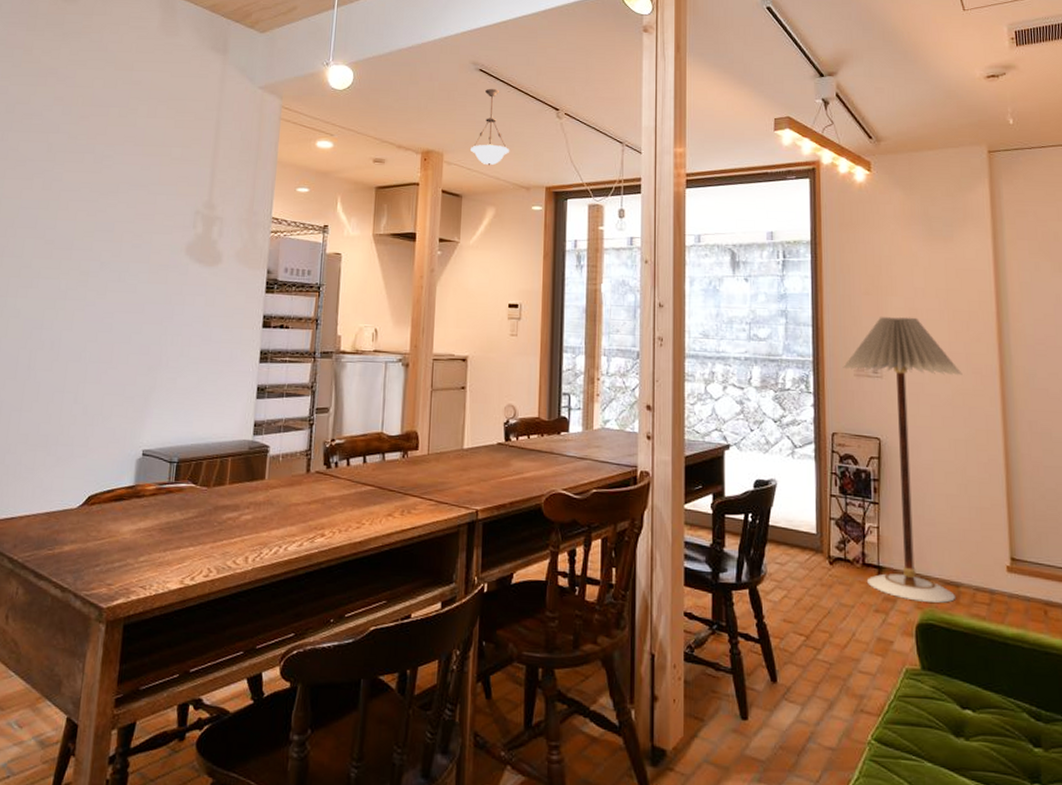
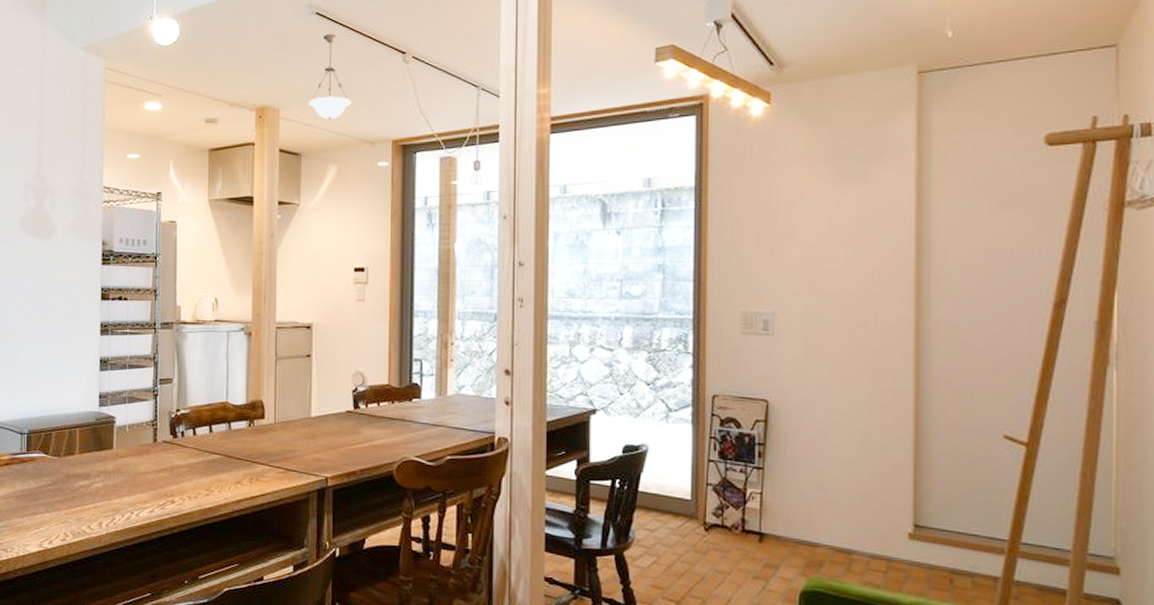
floor lamp: present [843,317,962,603] -> none [728,267,869,570]

